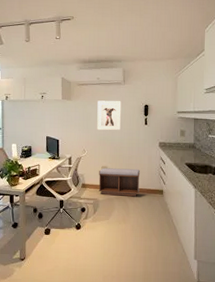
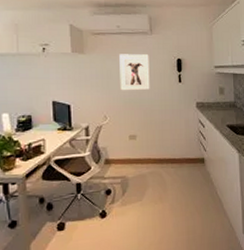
bench: present [98,168,140,196] -> none [126,135,177,170]

